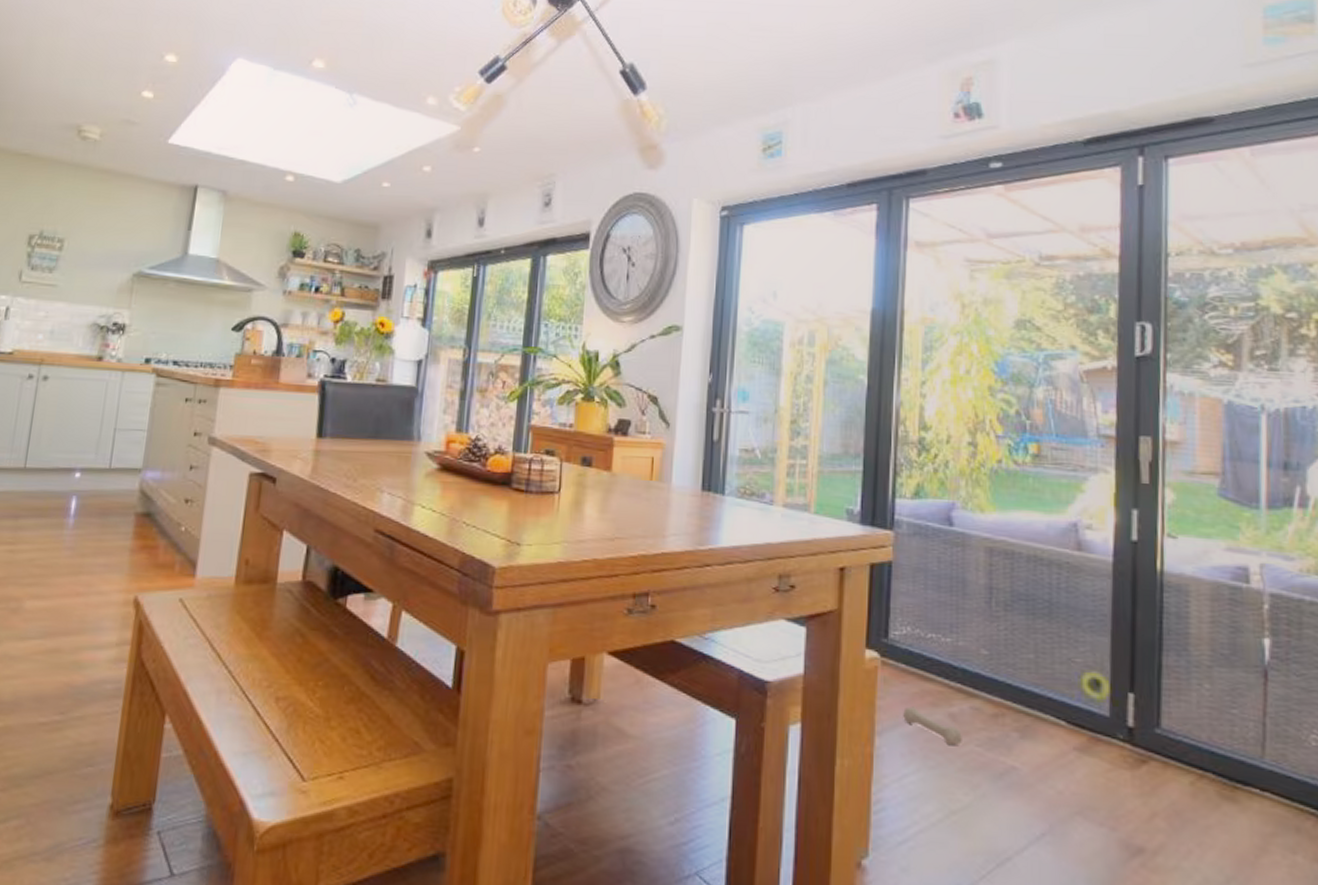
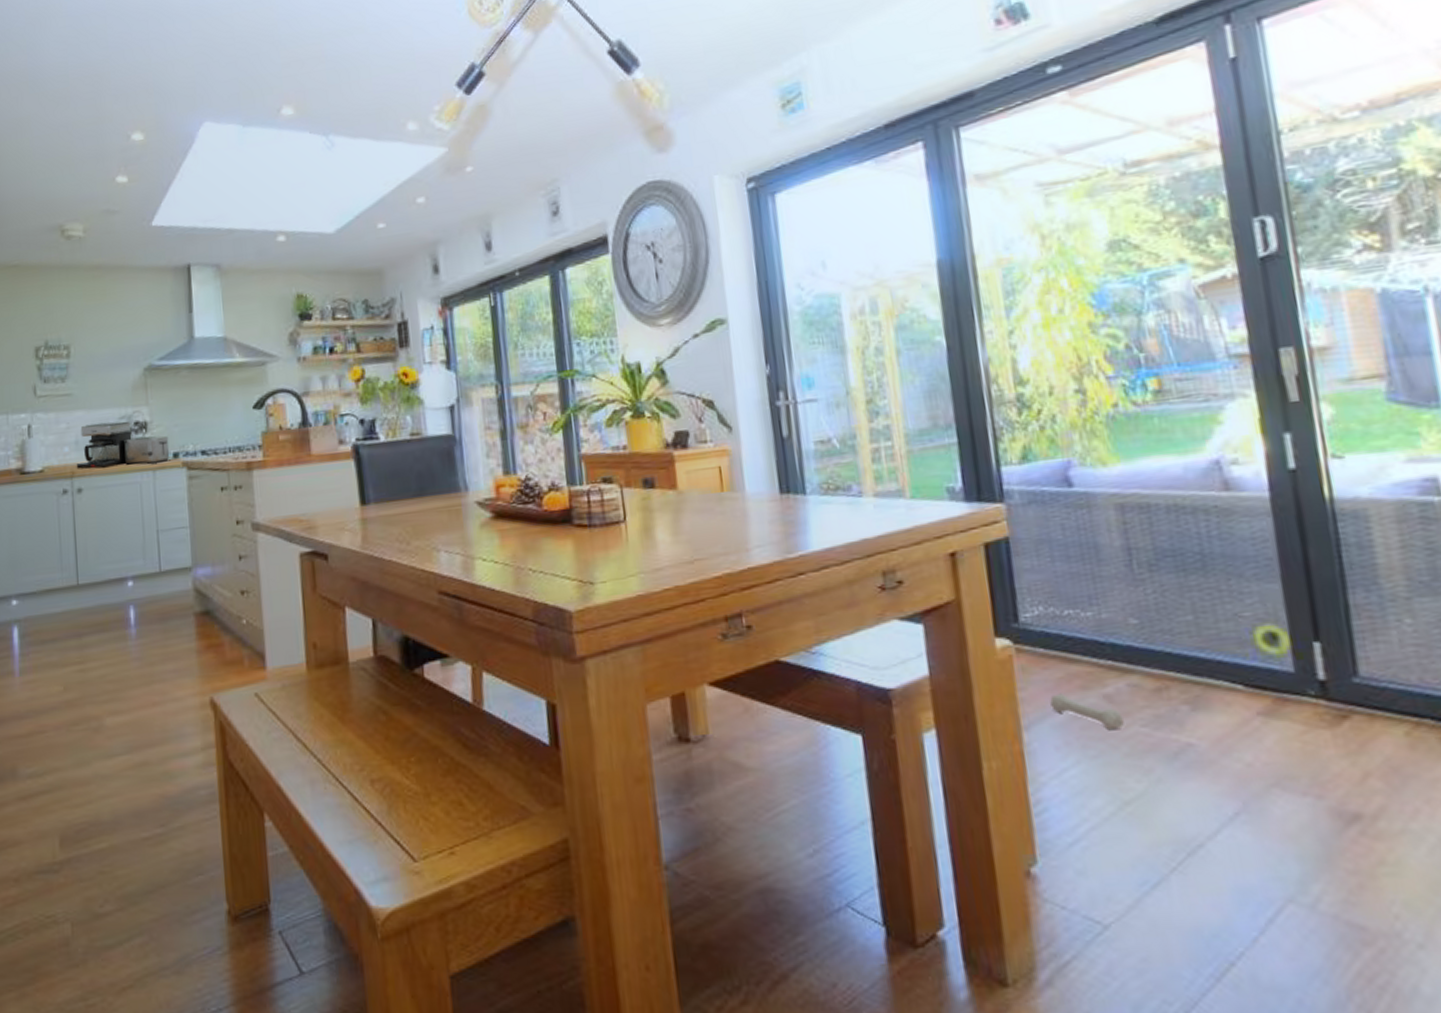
coffee maker: none [46,316,110,362] -> present [76,421,132,470]
toaster: none [95,336,144,366] -> present [123,435,170,466]

